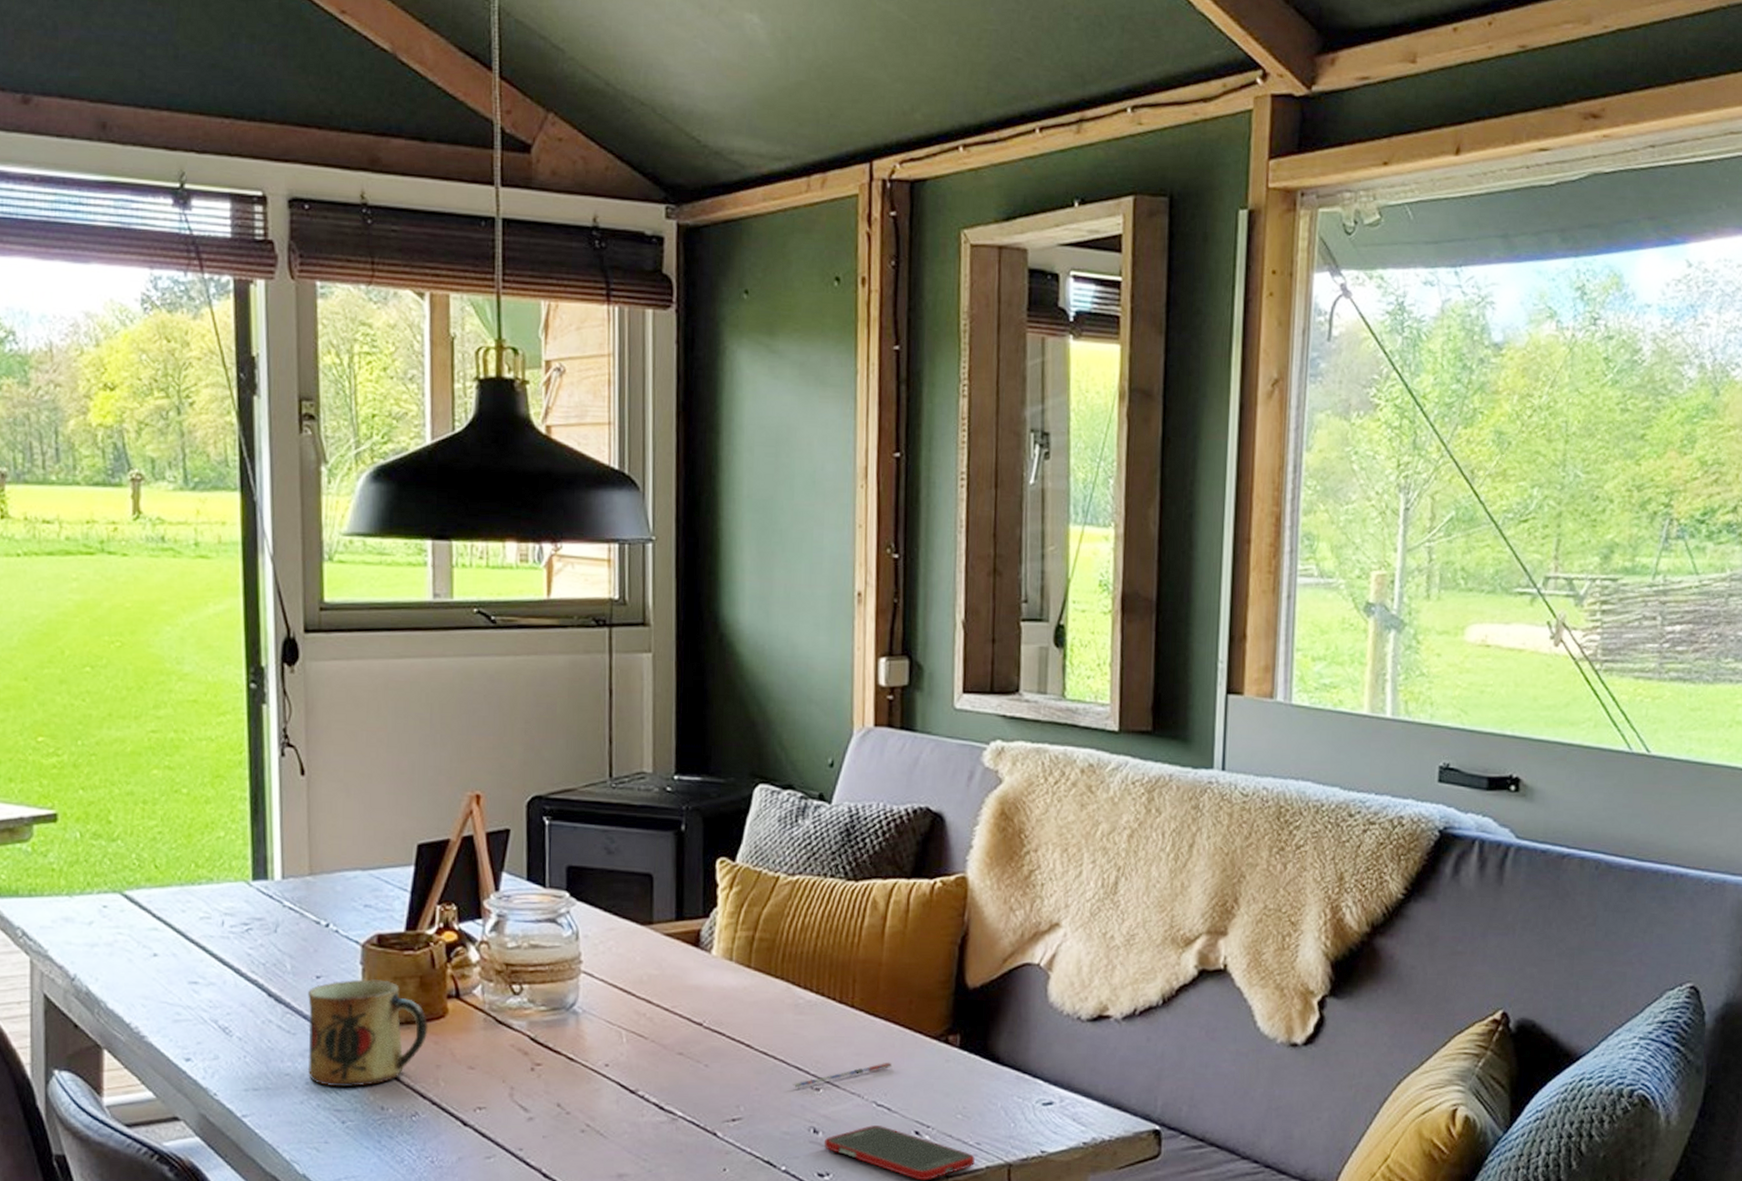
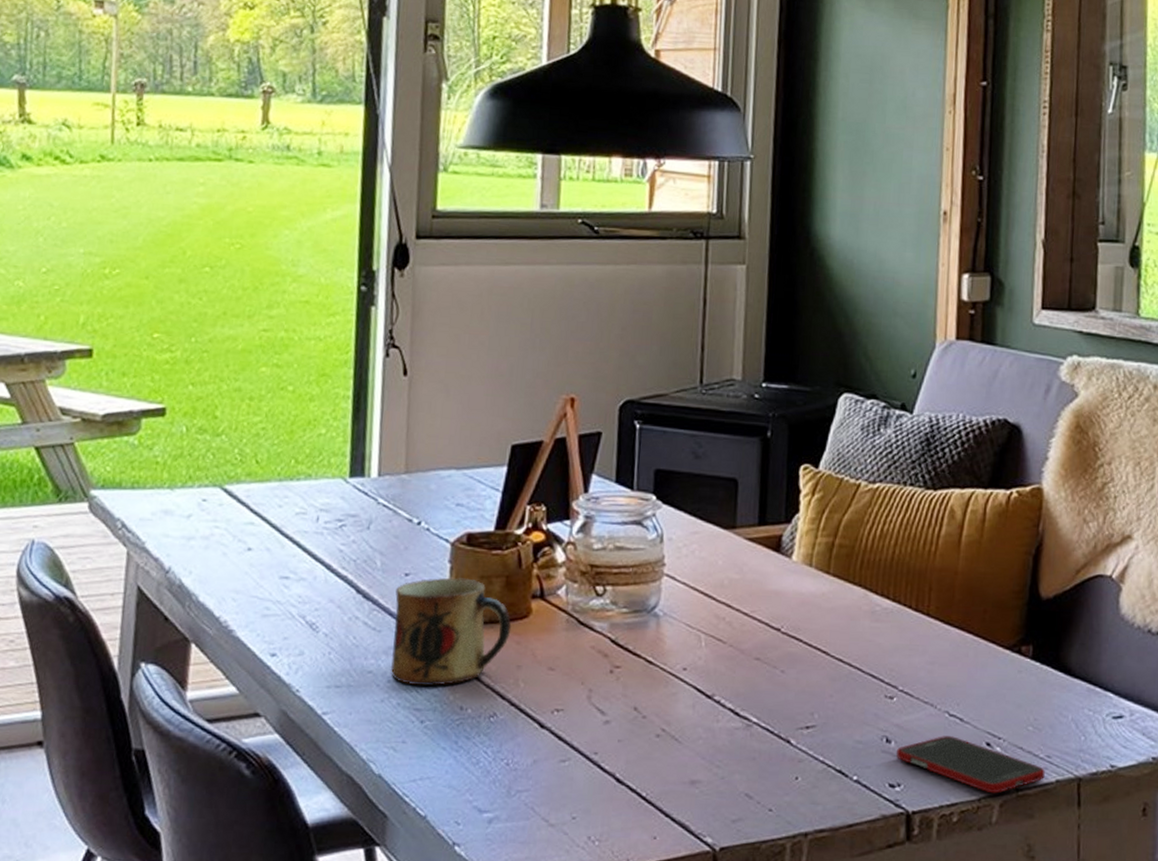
pen: present [793,1062,893,1088] -> none [867,671,966,696]

